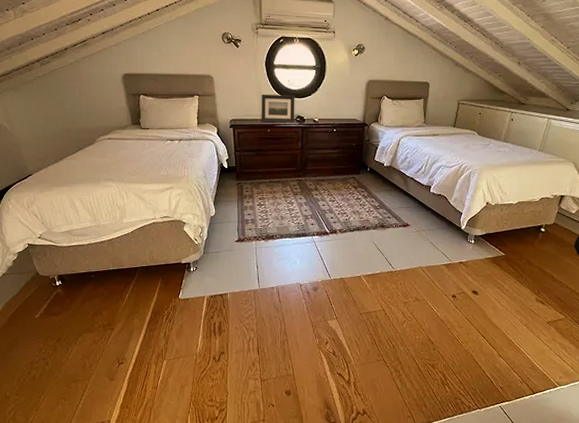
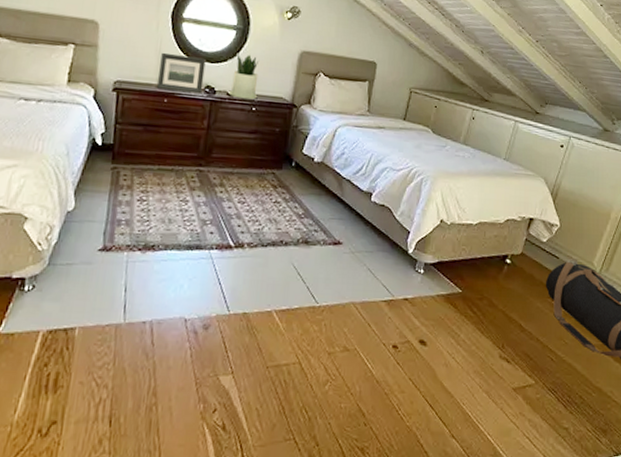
planter: none [314,87,337,124] -> present [228,54,259,101]

